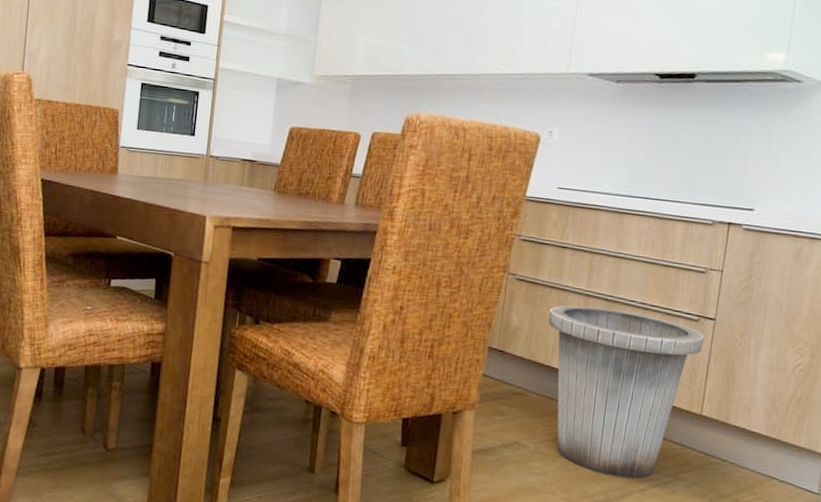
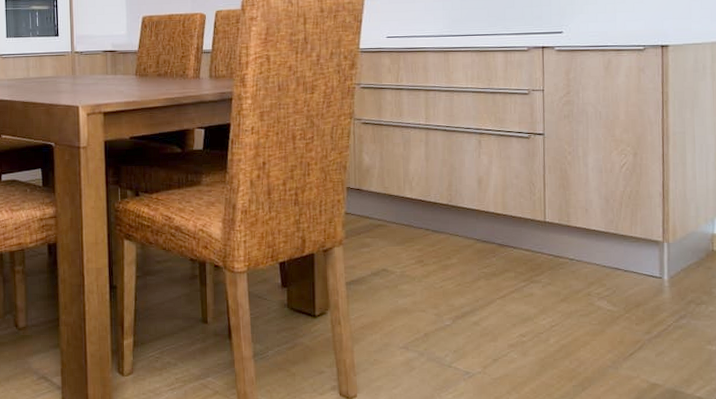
trash can: present [548,305,704,479] -> none [395,138,537,288]

